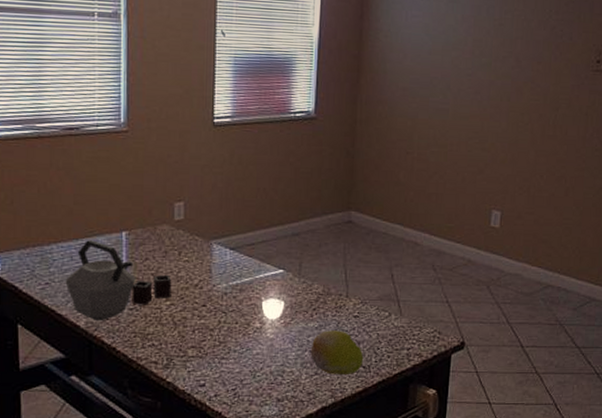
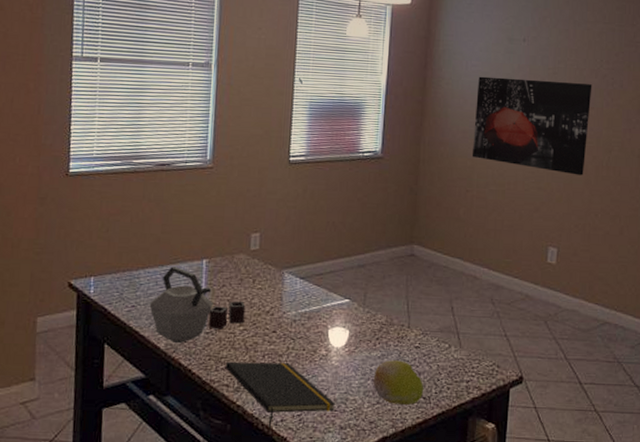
notepad: none [152,336,272,404] -> present [225,361,336,428]
wall art: none [412,28,541,135] -> present [471,76,592,176]

